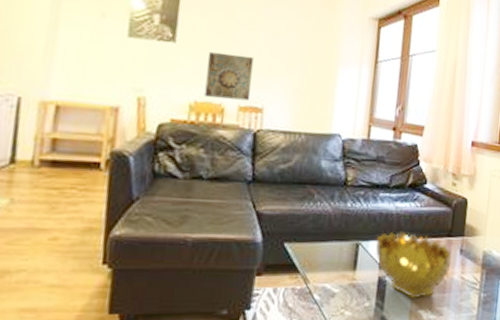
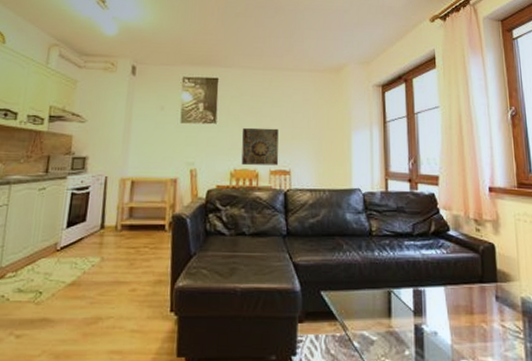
decorative bowl: present [375,231,452,299] -> none [407,278,488,348]

